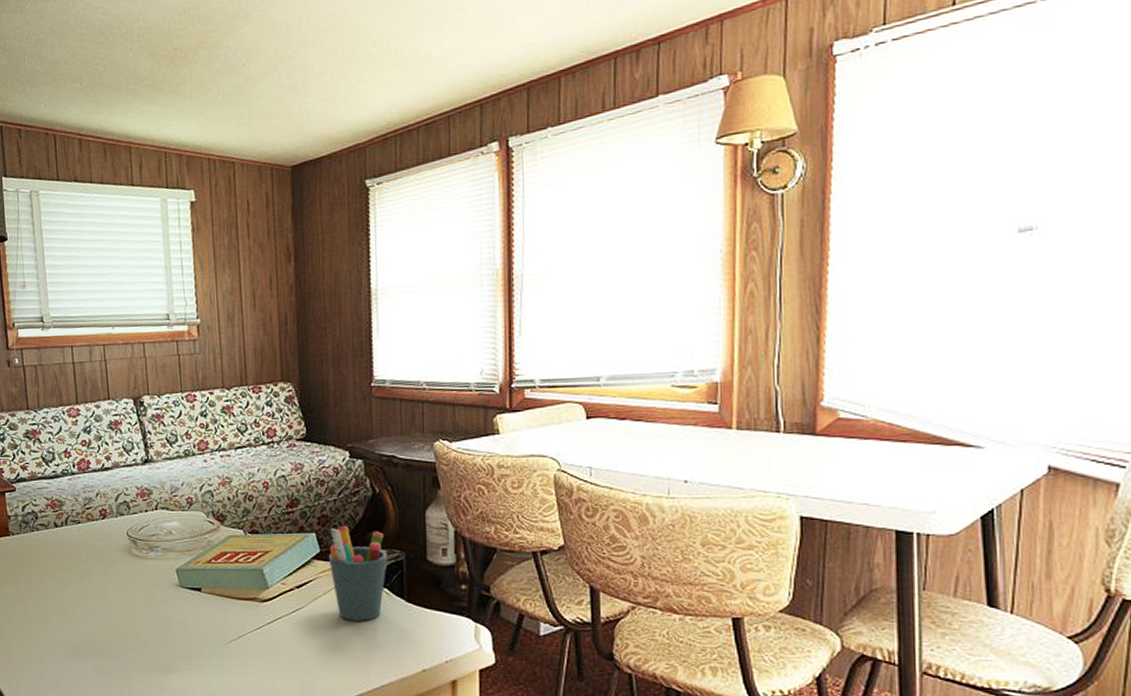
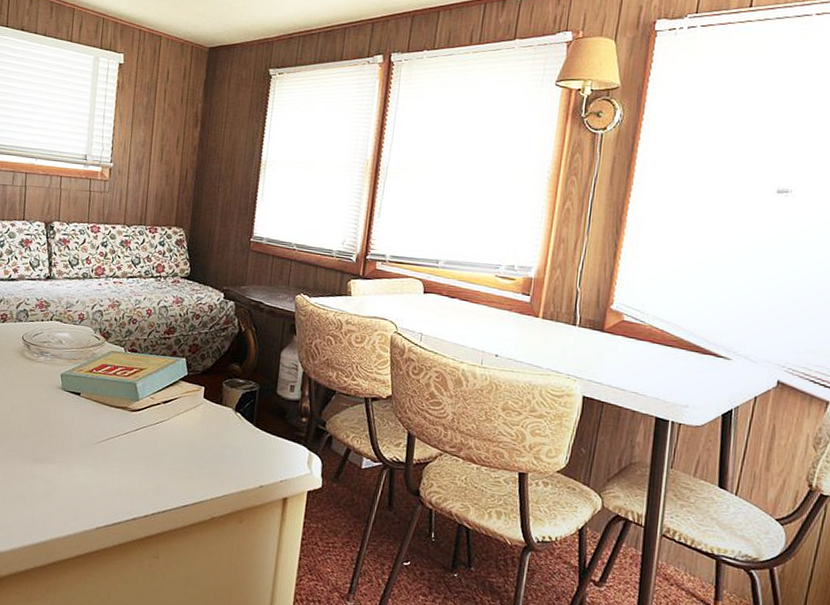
pen holder: present [328,525,387,621] -> none [193,355,244,439]

